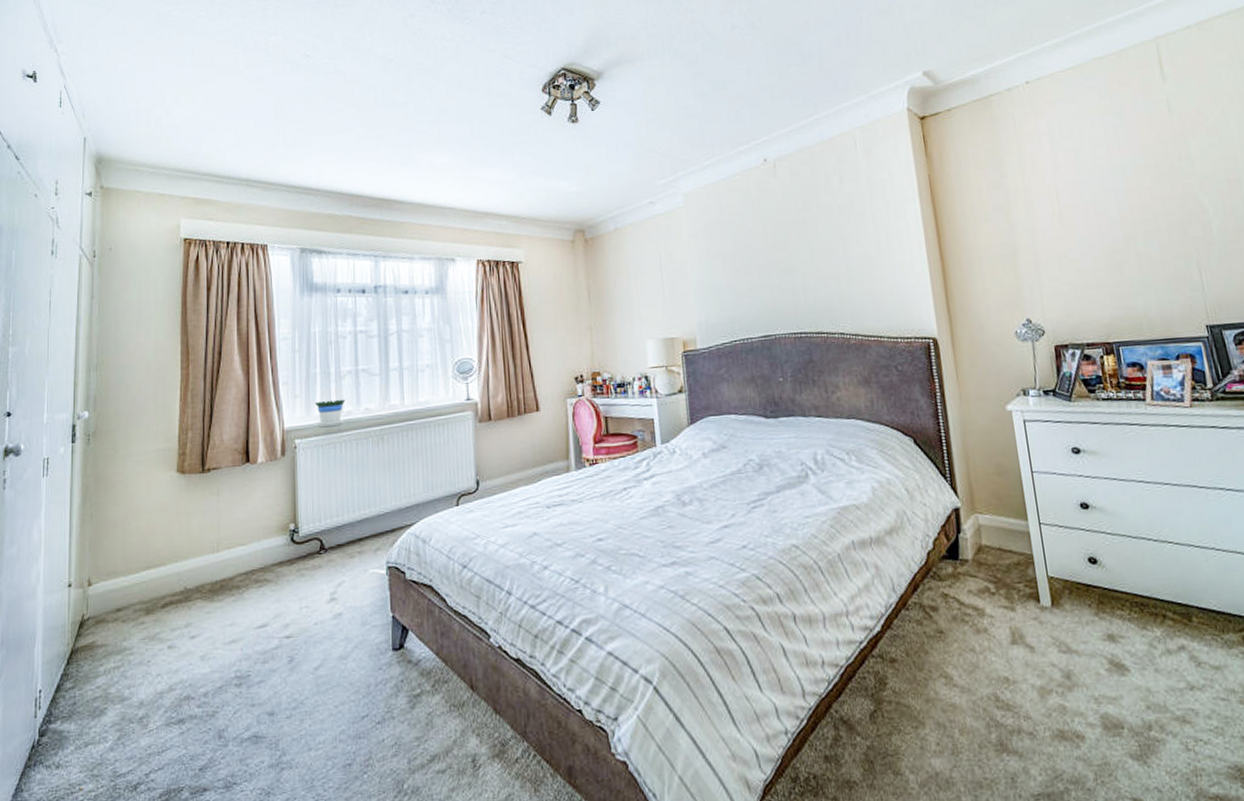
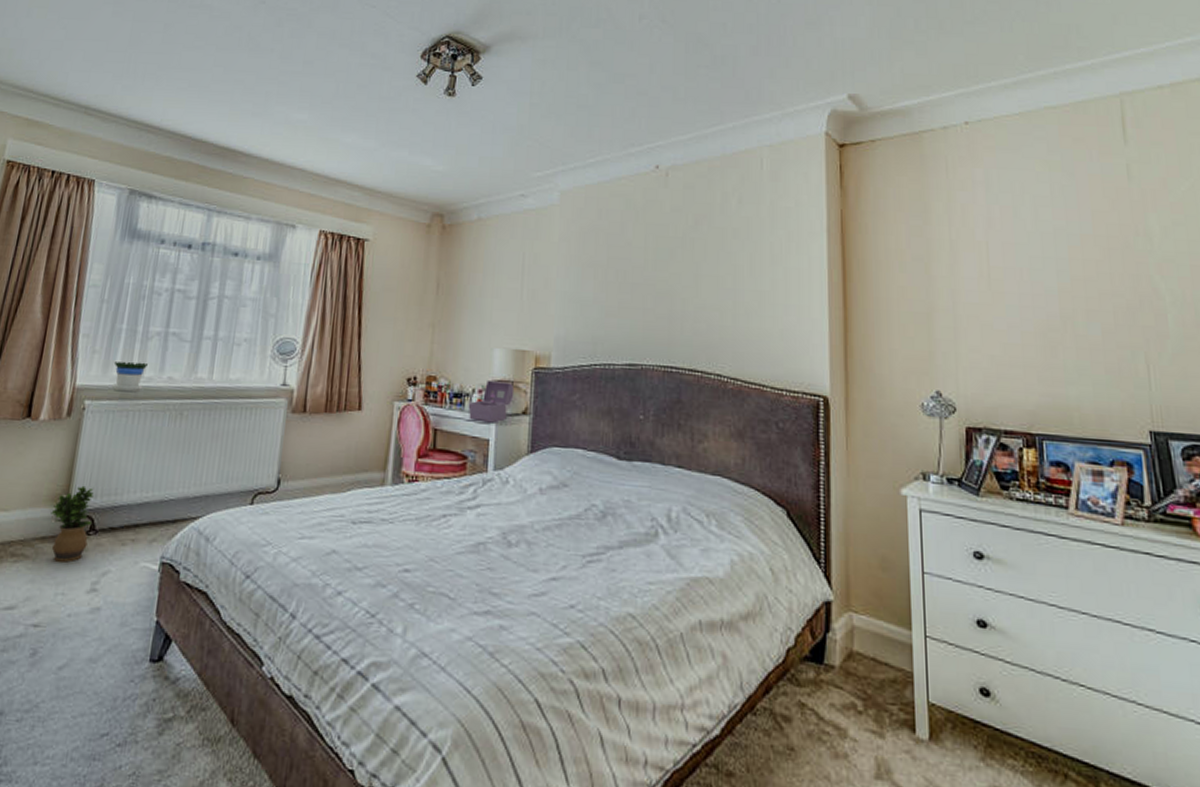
potted plant: none [283,513,321,581] -> present [51,485,94,563]
jewelry box: none [632,367,670,405] -> present [469,379,515,423]

